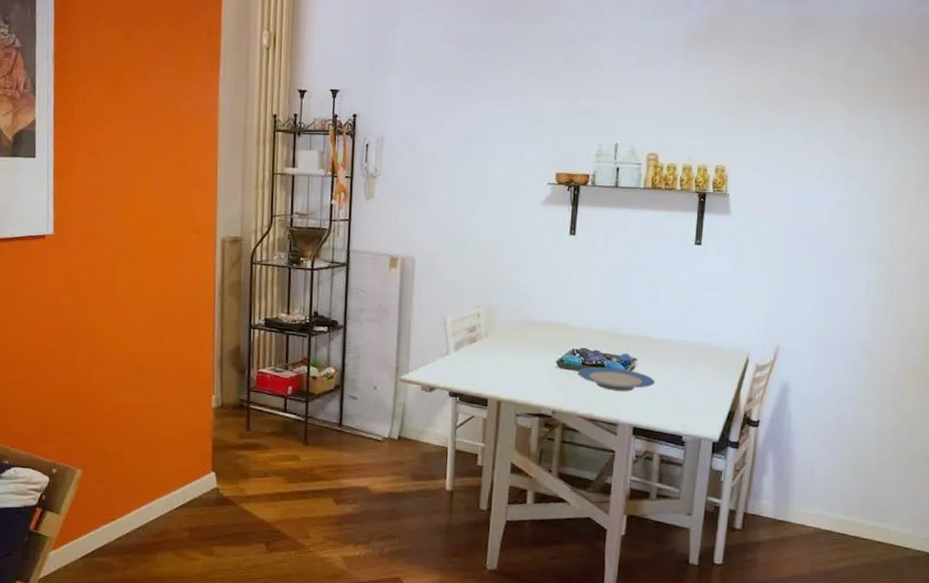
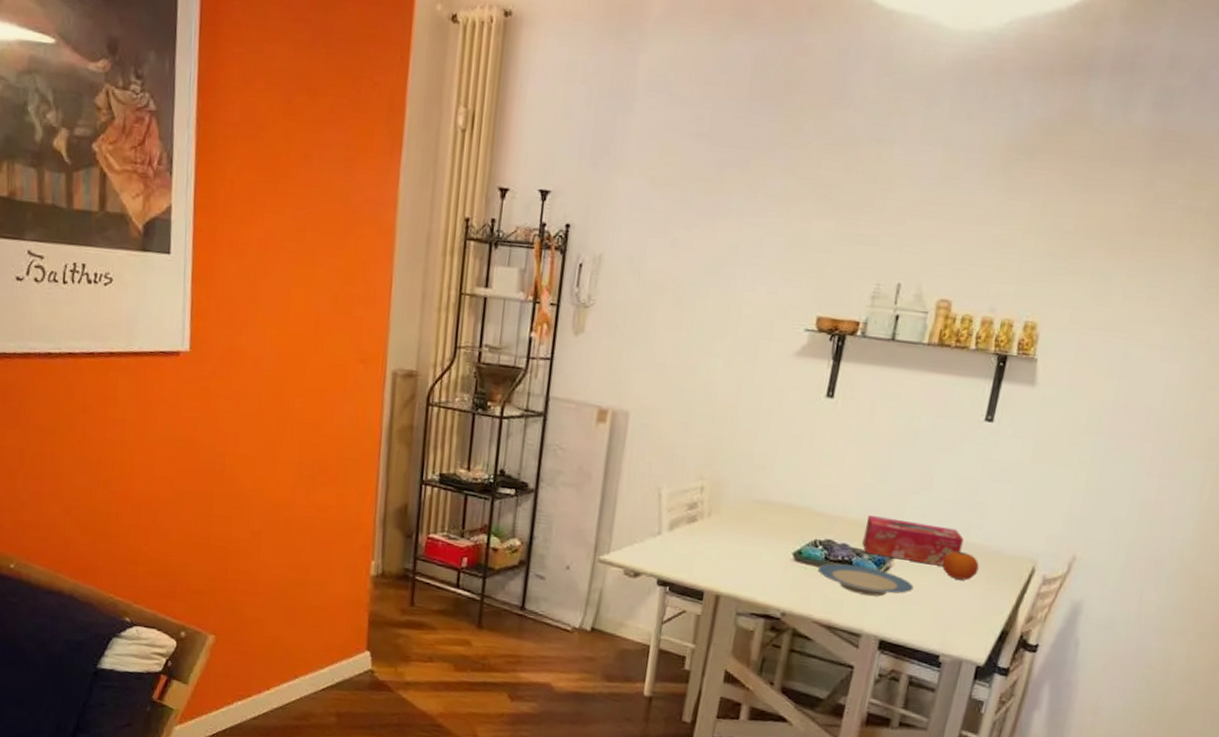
tissue box: none [611,326,690,363] -> present [862,515,964,566]
fruit: none [675,350,705,373] -> present [942,551,979,580]

